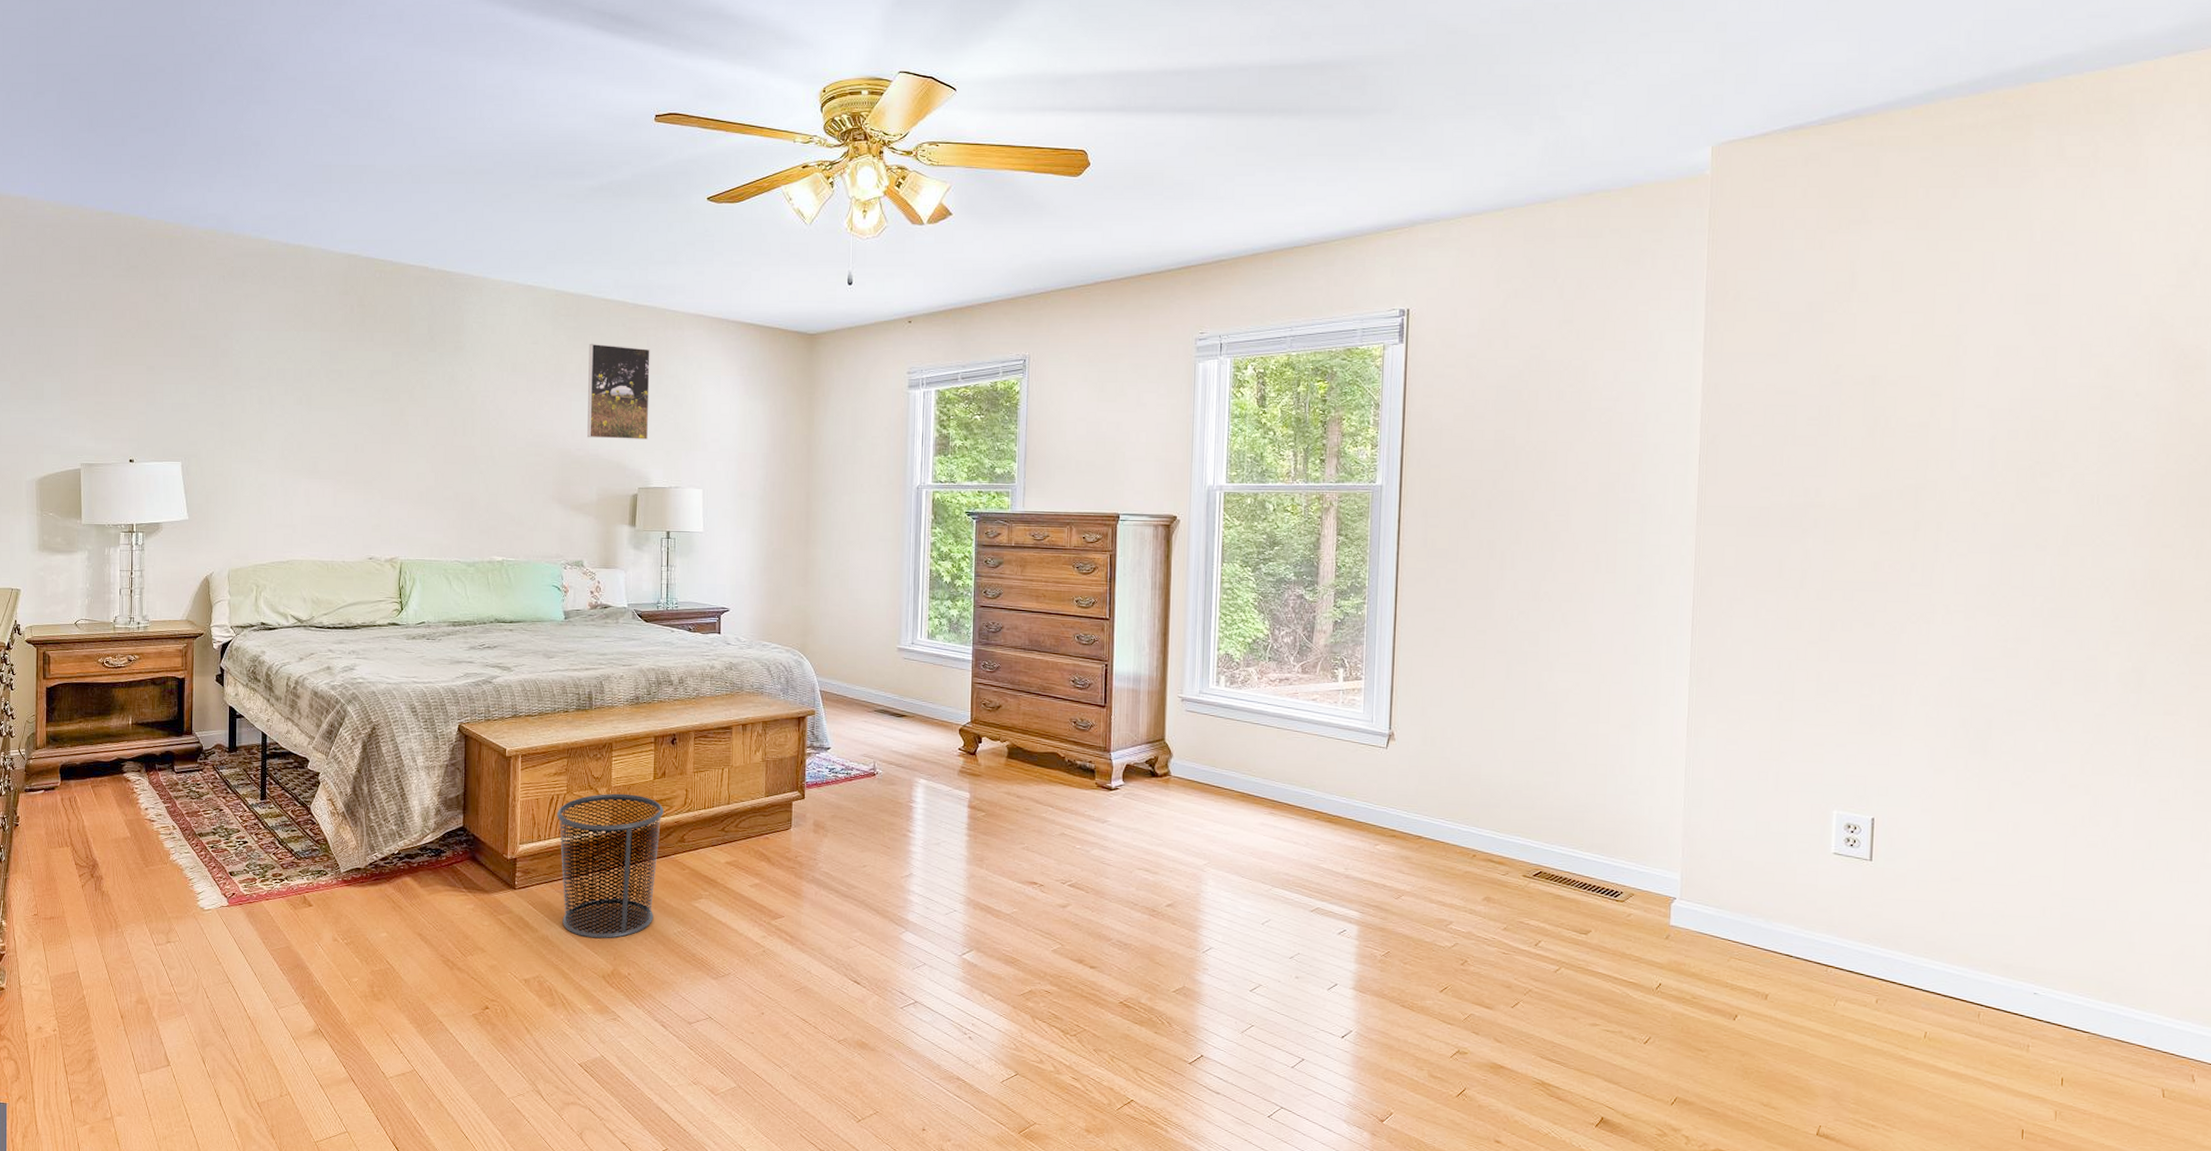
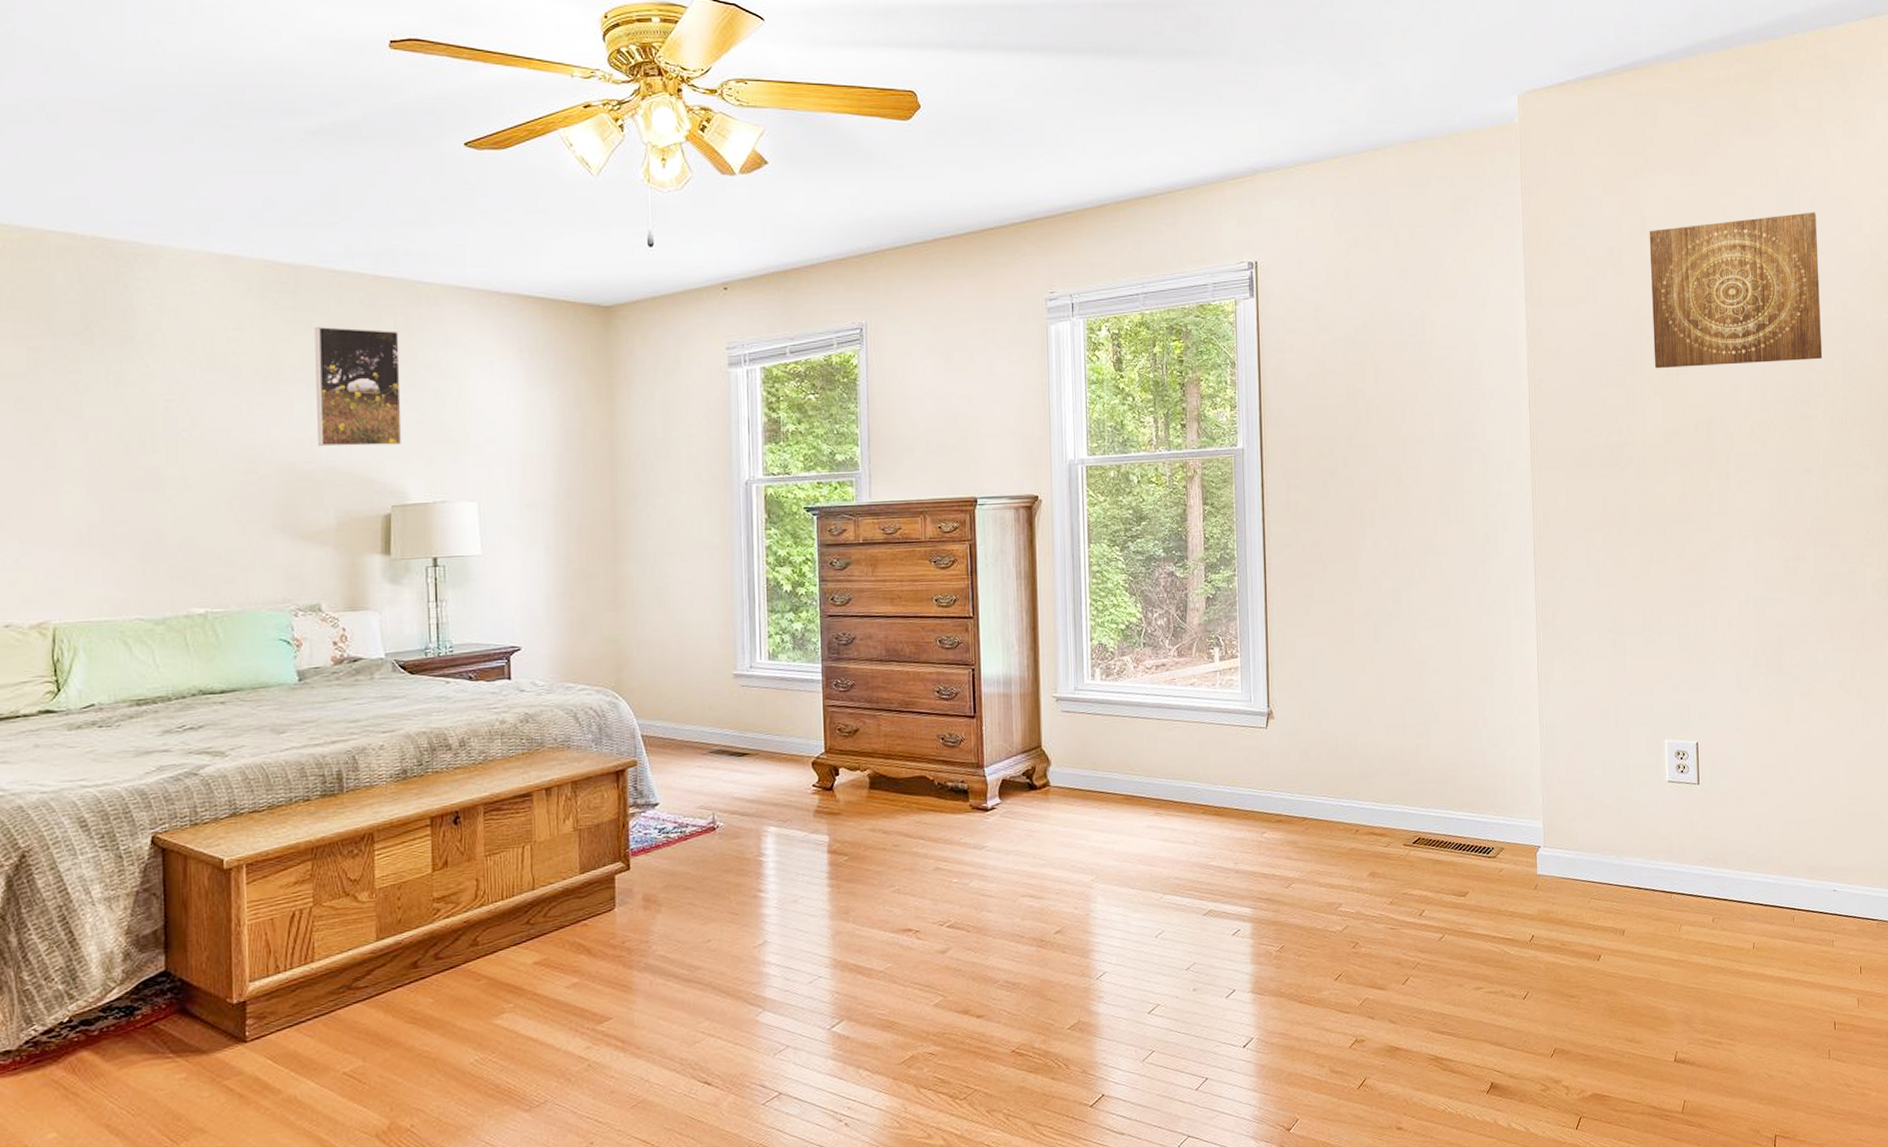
waste bin: present [557,793,664,939] -> none [301,894,448,1089]
wall art: none [1854,269,2079,431] -> present [1649,212,1823,369]

